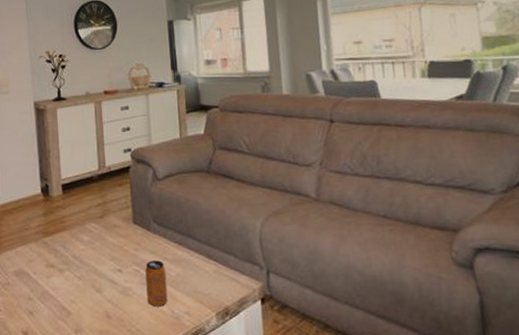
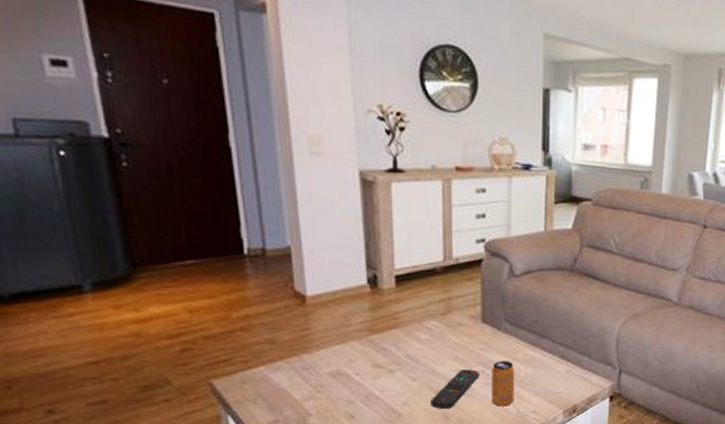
remote control: none [94,269,135,308] -> present [431,369,479,409]

